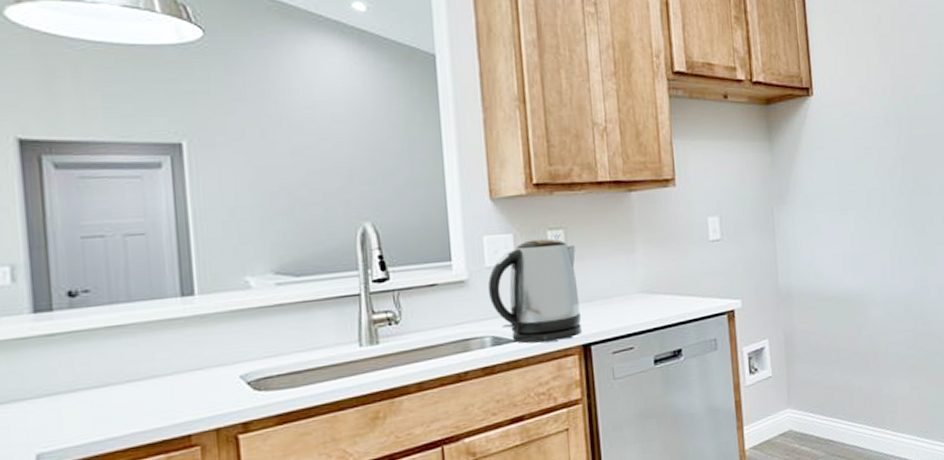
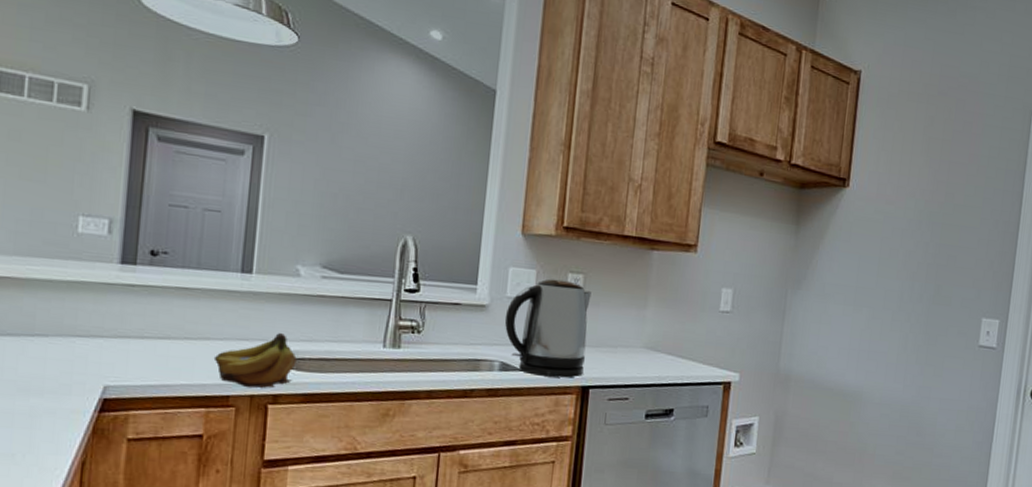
fruit: none [165,354,263,422] -> present [213,333,297,389]

